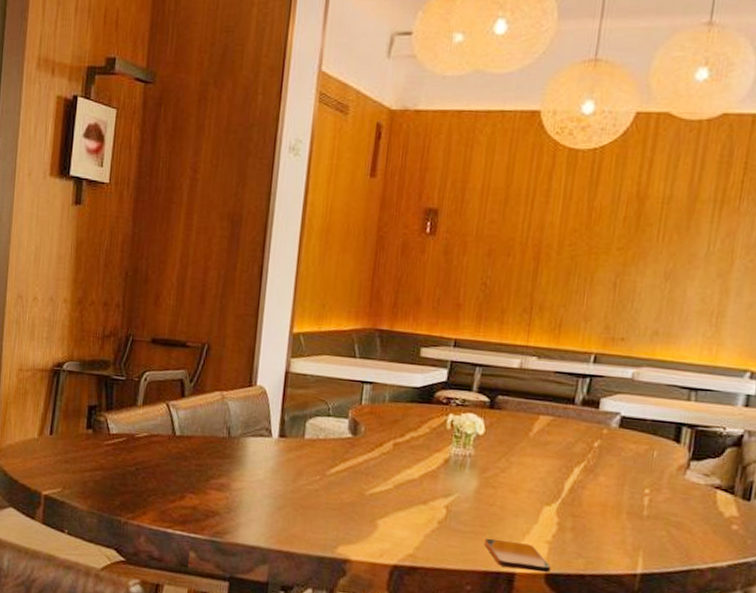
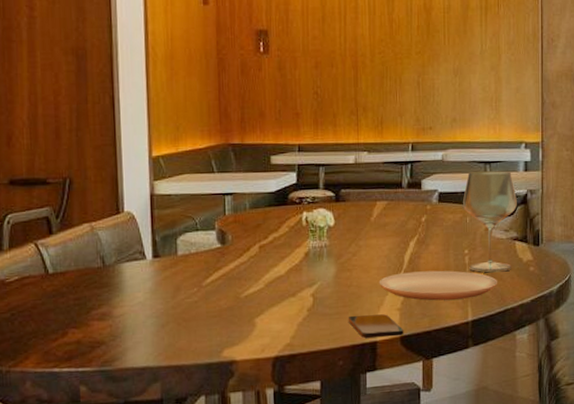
plate: none [528,501,684,547] -> present [379,270,497,301]
wine glass: none [647,398,728,524] -> present [462,171,517,273]

